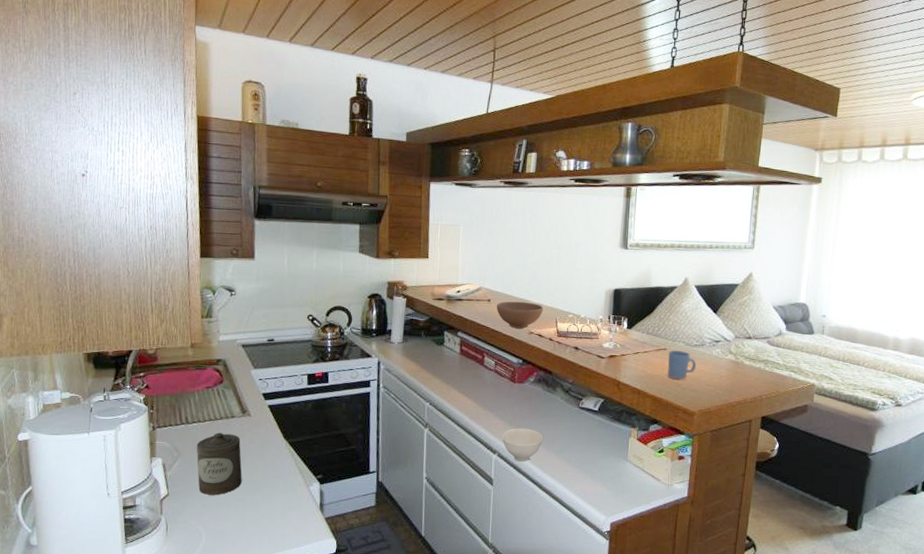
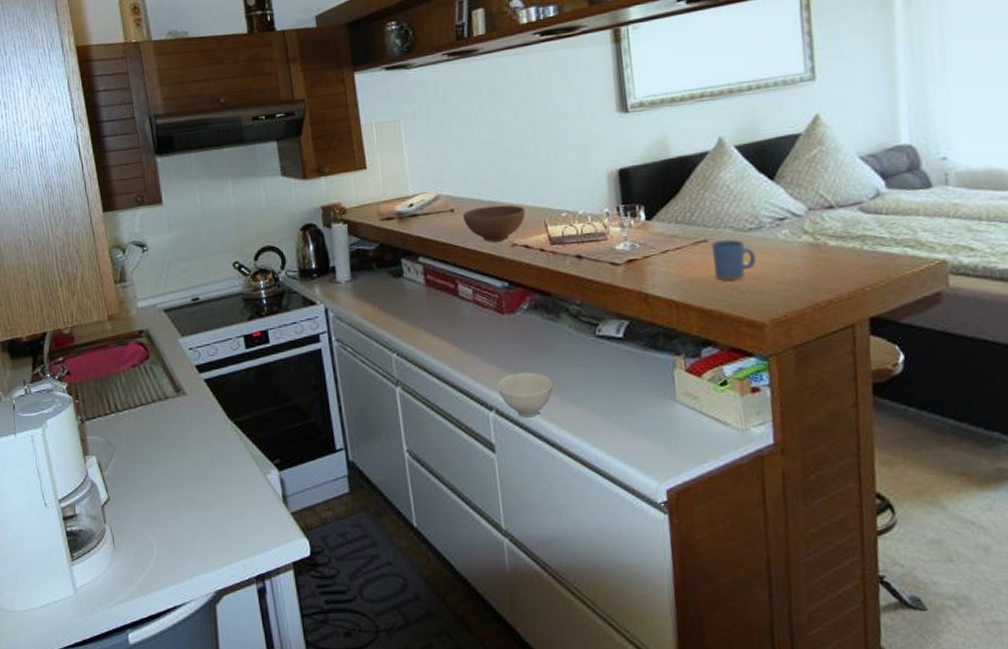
canister: present [196,432,242,495] -> none [131,418,188,496]

